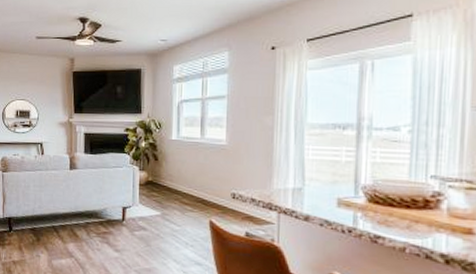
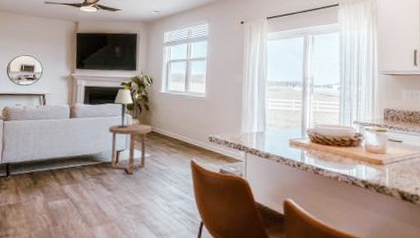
side table: none [112,176,162,235] -> present [108,123,152,175]
table lamp: none [118,135,139,182] -> present [114,88,133,129]

